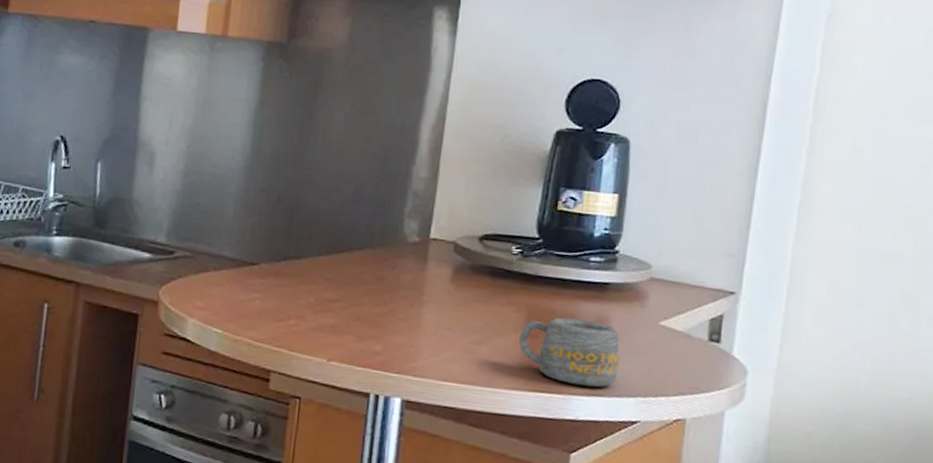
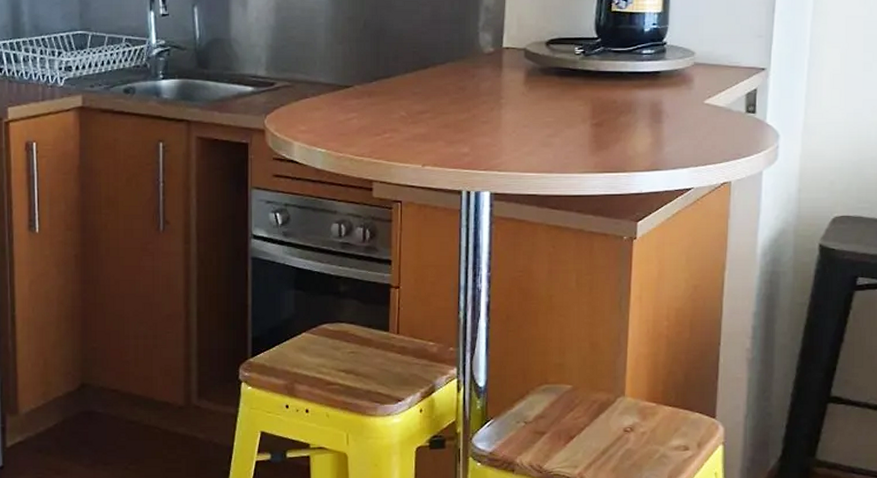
mug: present [518,317,620,387] -> none [587,106,673,163]

